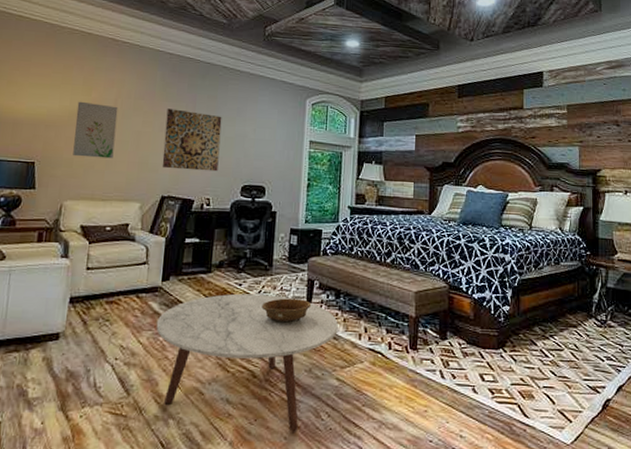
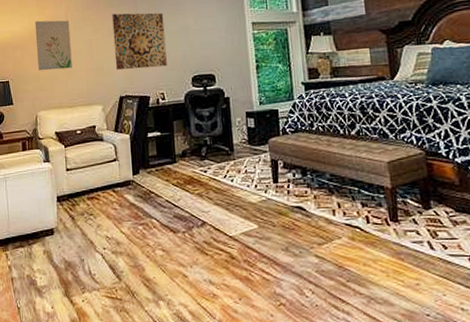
coffee table: present [156,293,338,432] -> none [134,178,310,310]
decorative bowl: present [261,298,312,324] -> none [229,180,279,206]

